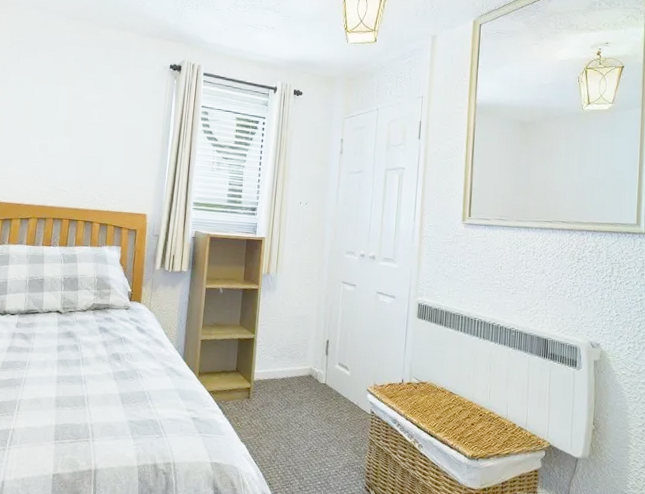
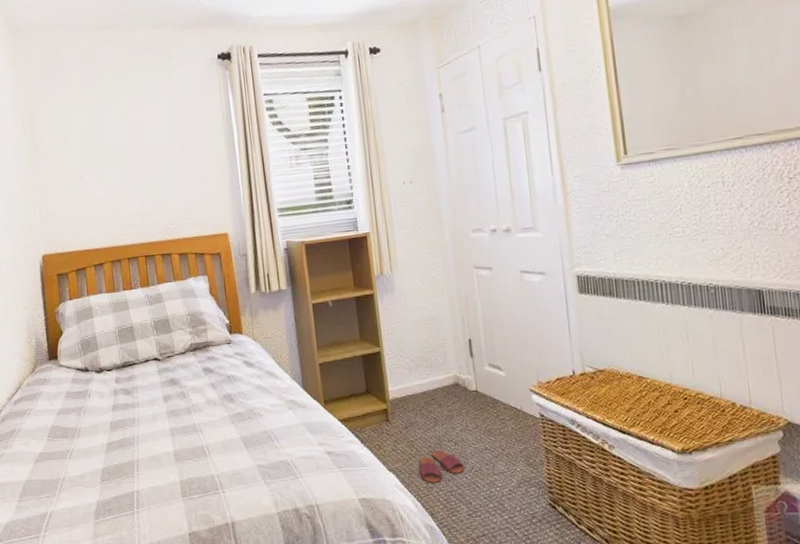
slippers: none [266,429,303,457] -> present [419,450,464,483]

